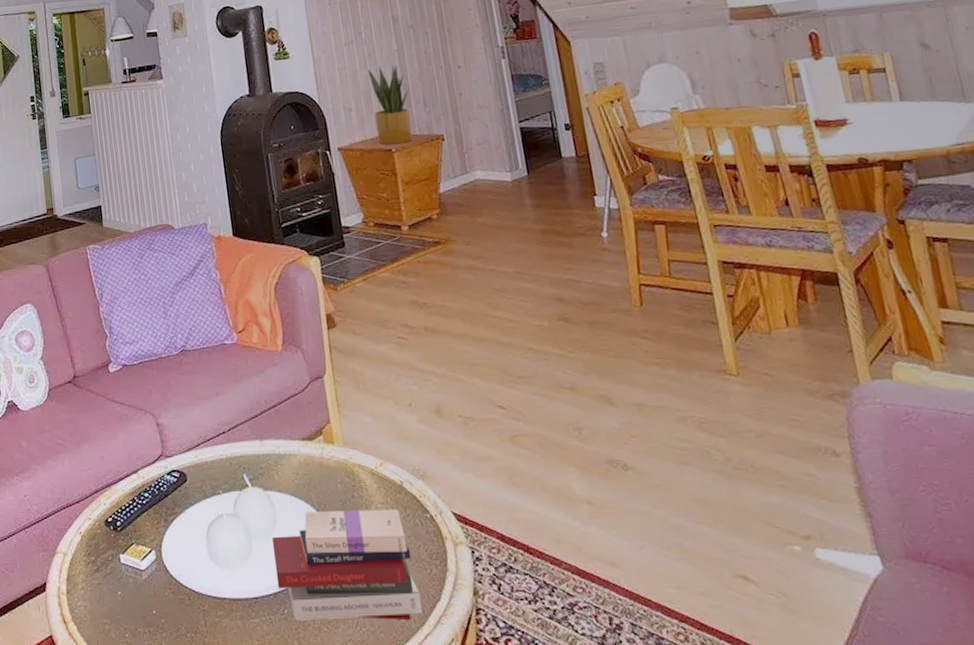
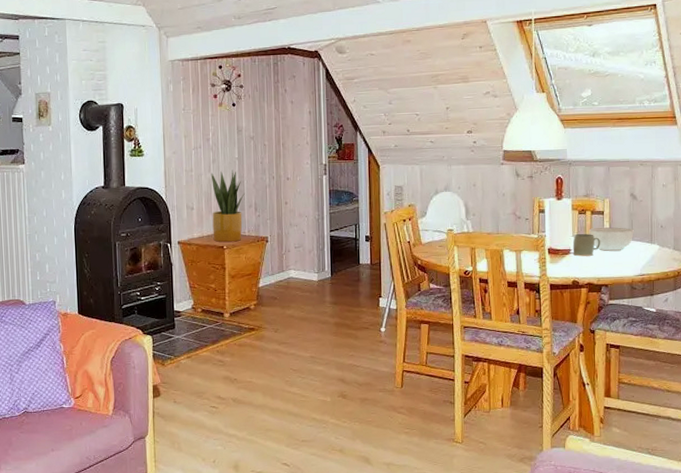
mug: none [847,97,890,127] -> present [572,233,601,257]
bowl: none [868,85,937,118] -> present [589,227,635,252]

